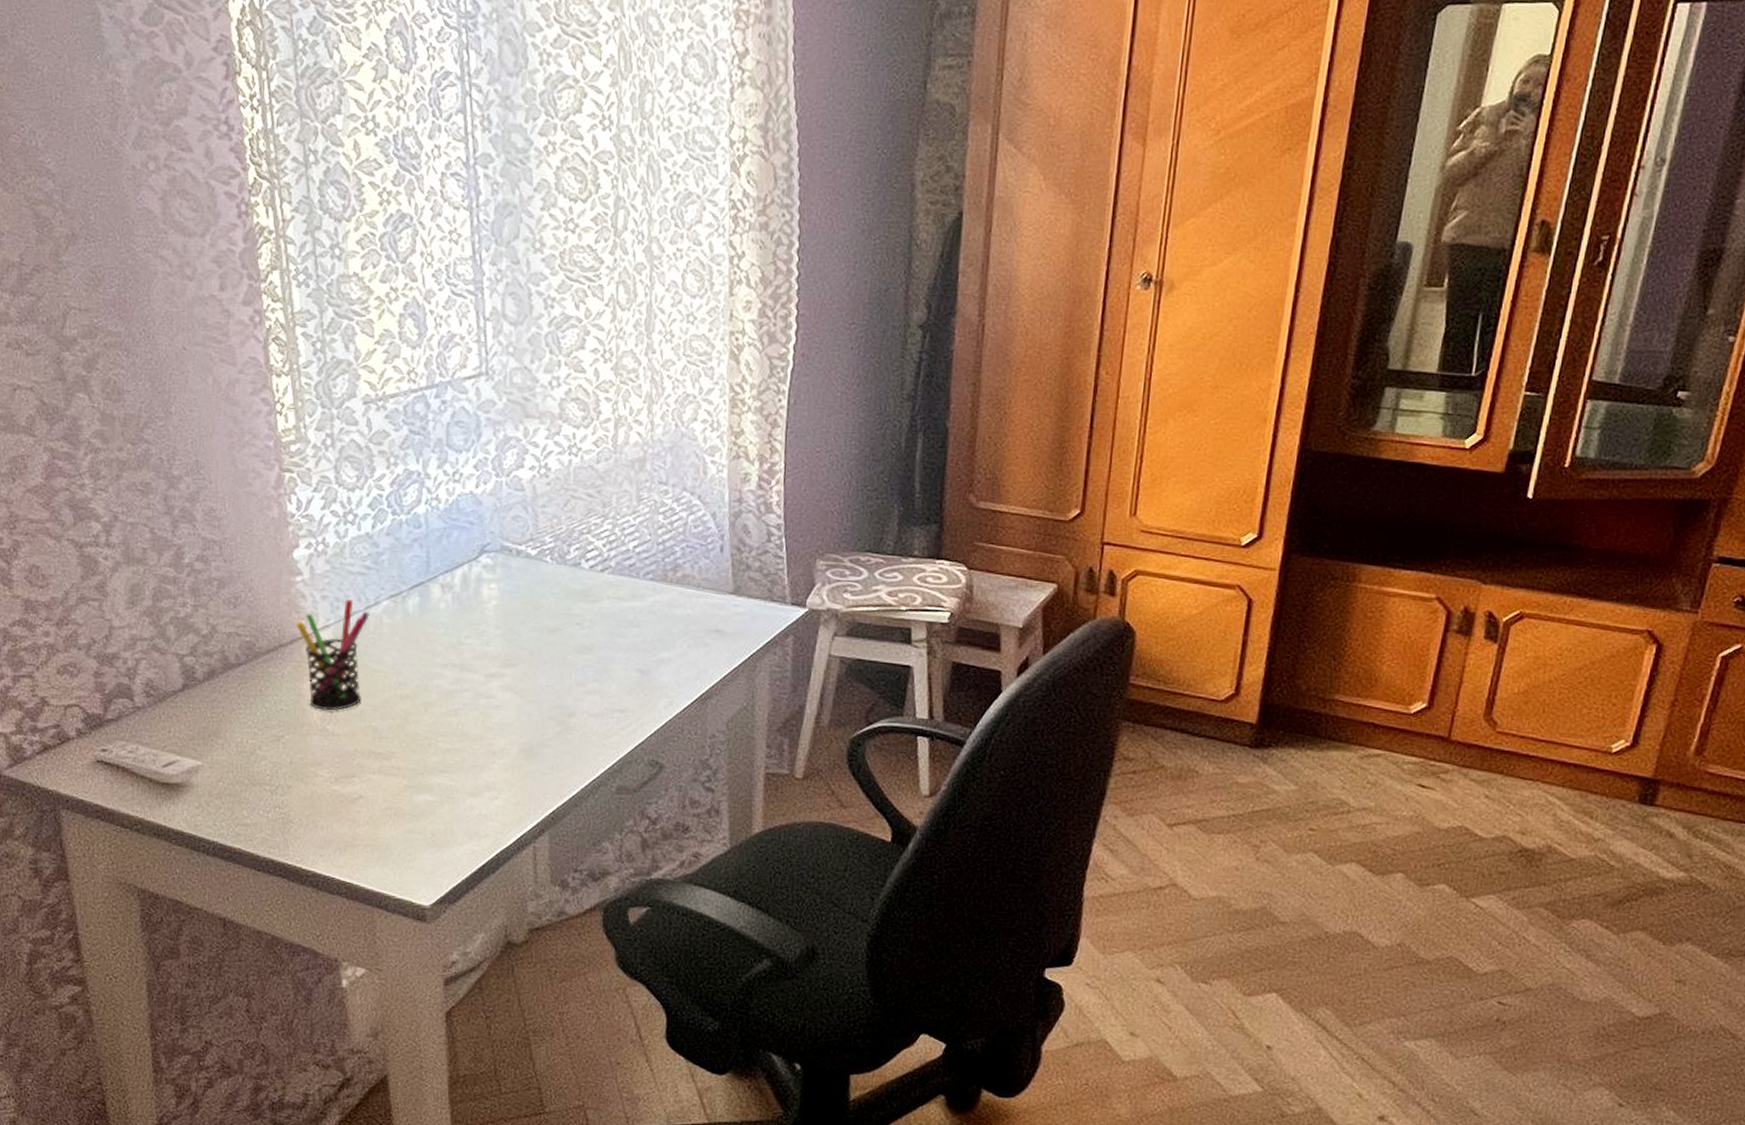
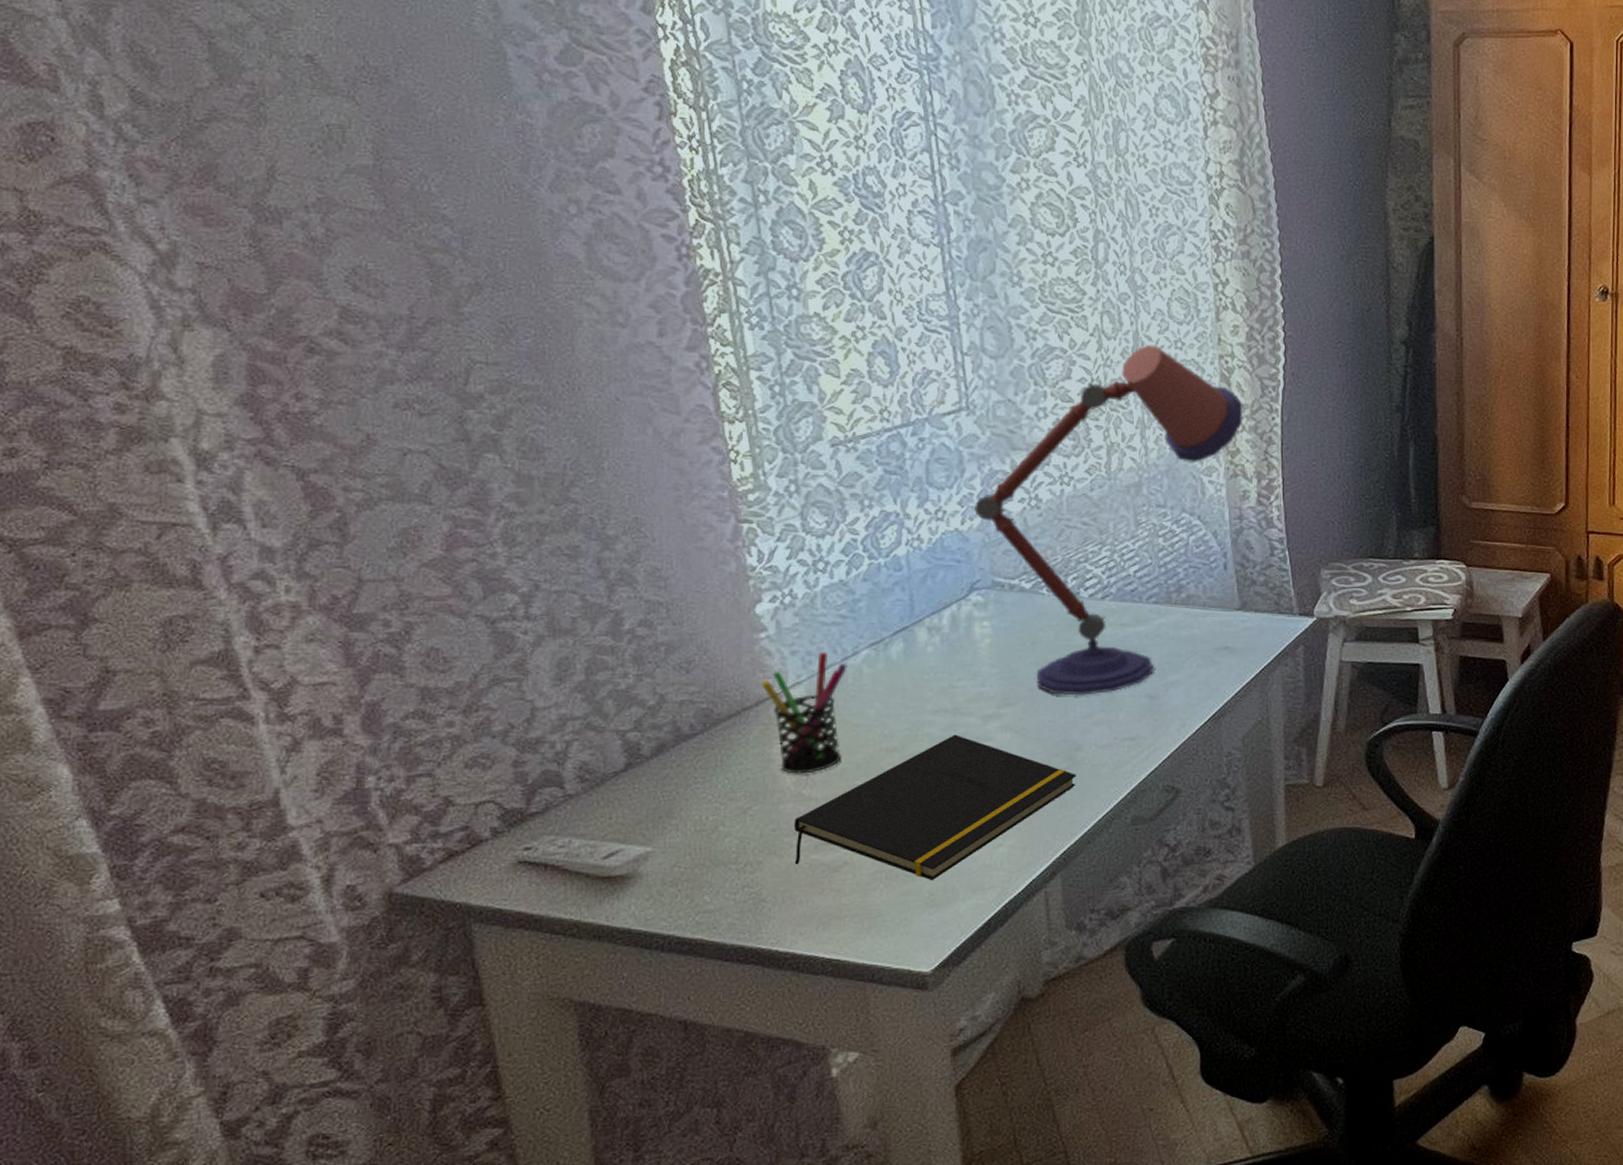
notepad: none [317,689,568,822] -> present [794,734,1077,880]
desk lamp: none [487,317,751,664] -> present [973,344,1243,696]

